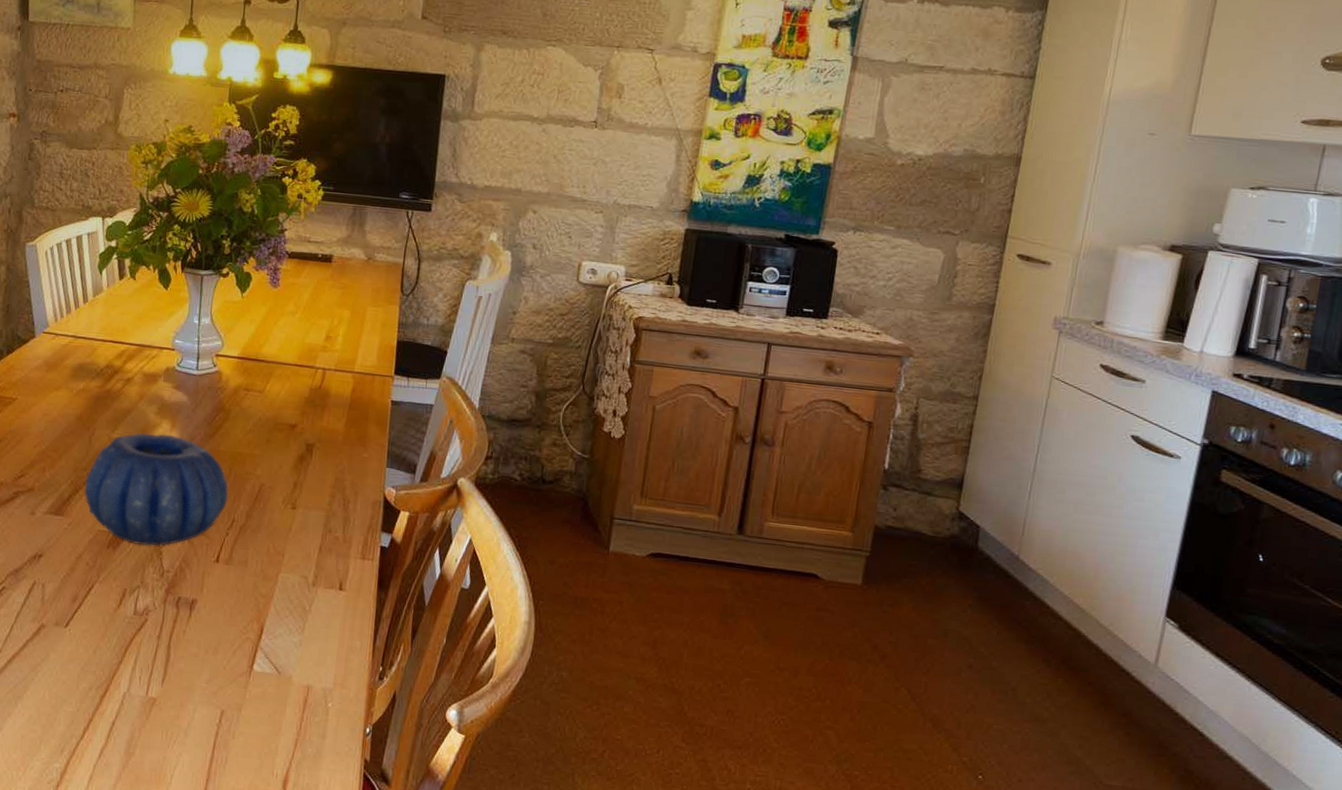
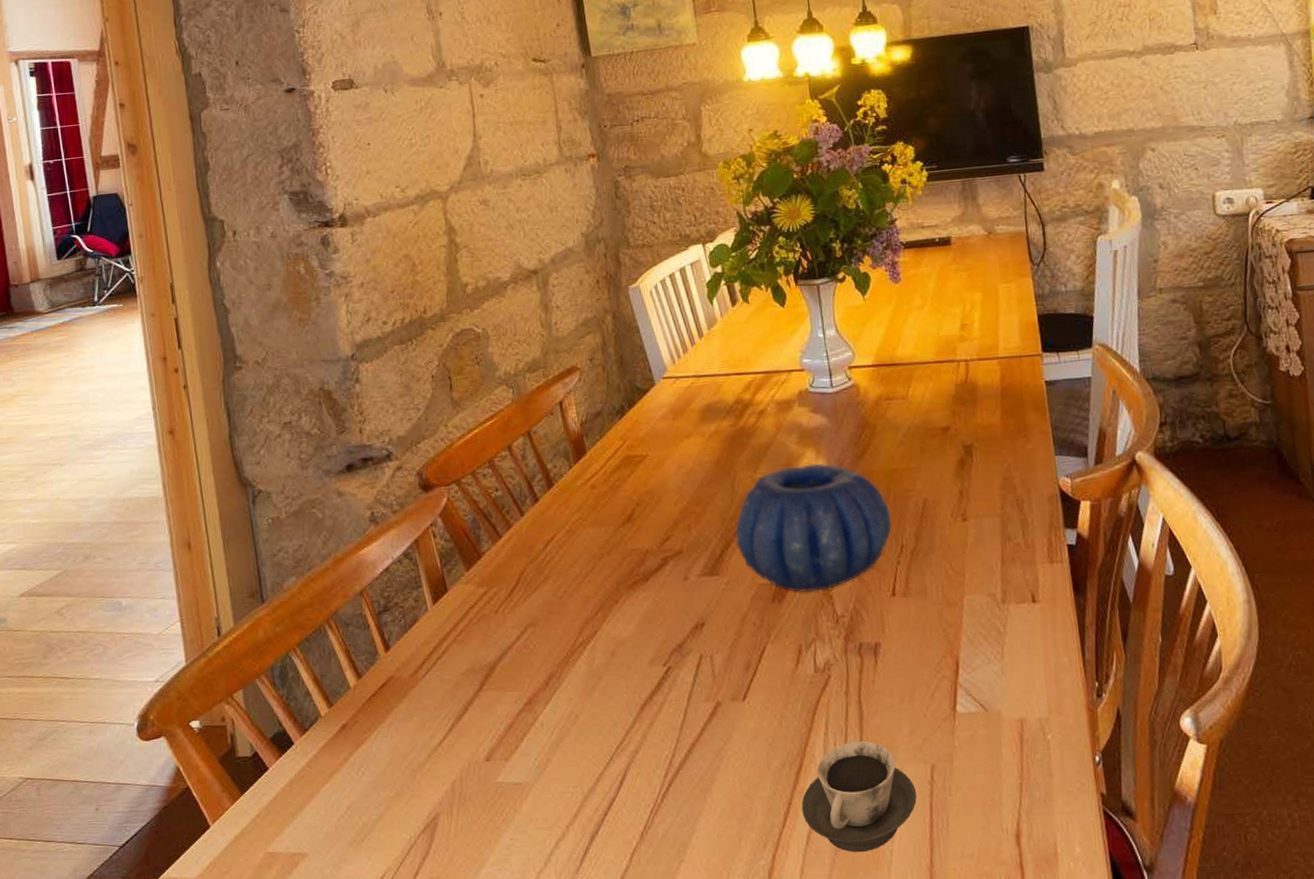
cup: none [100,678,204,772] -> present [801,740,917,853]

